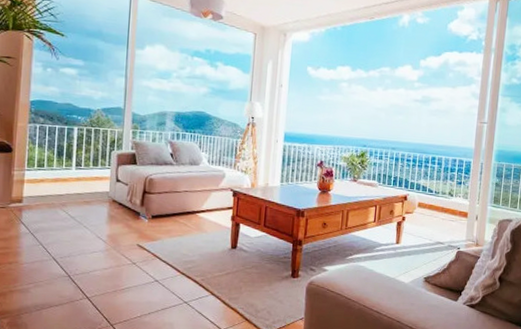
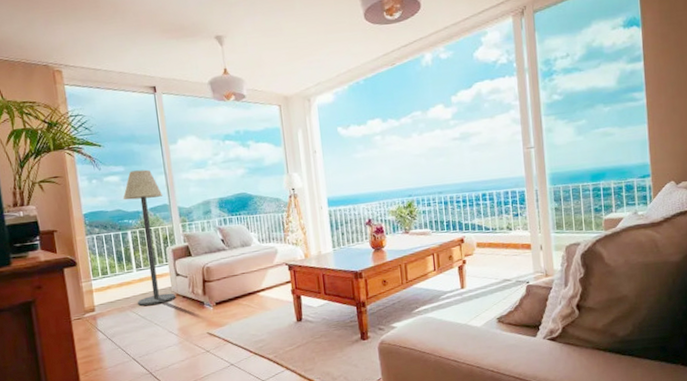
floor lamp: none [70,67,120,207] -> present [122,169,175,306]

